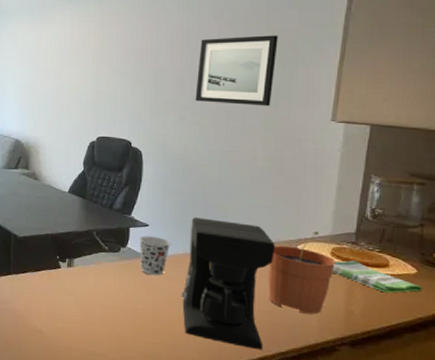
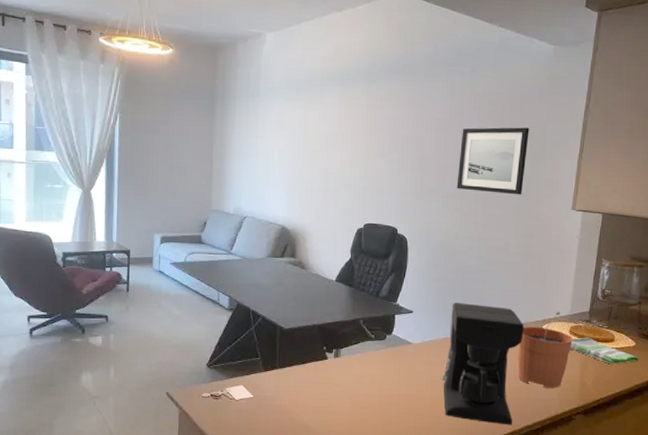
cup: present [139,236,171,276] -> none [404,322,433,361]

